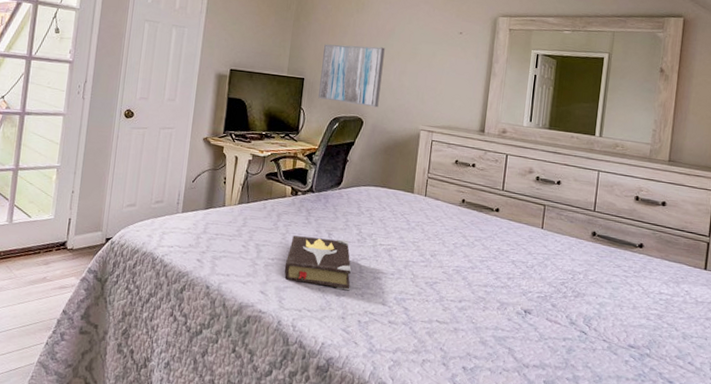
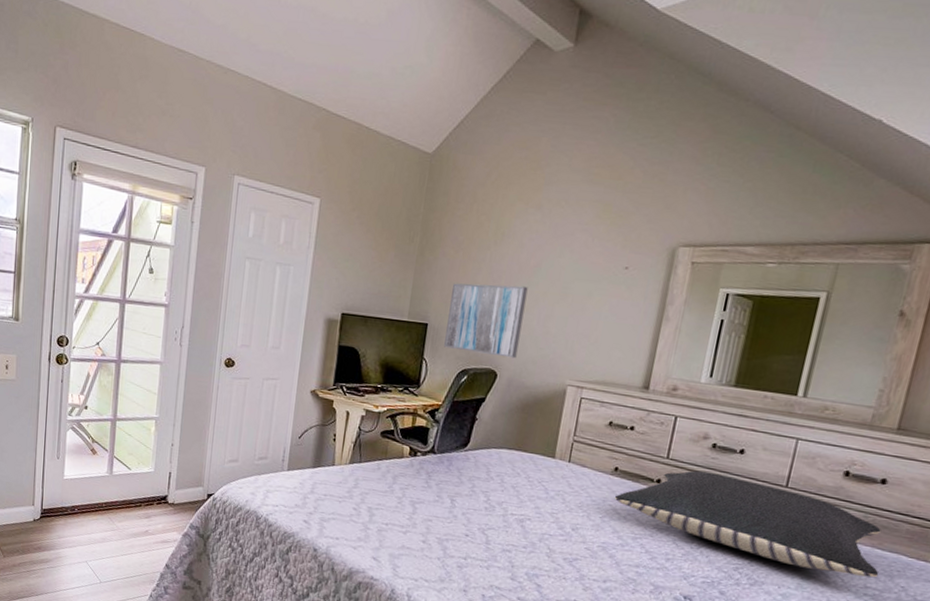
hardback book: present [284,235,351,291] -> none [399,500,477,563]
pillow: none [463,200,669,285] -> present [614,470,881,578]

